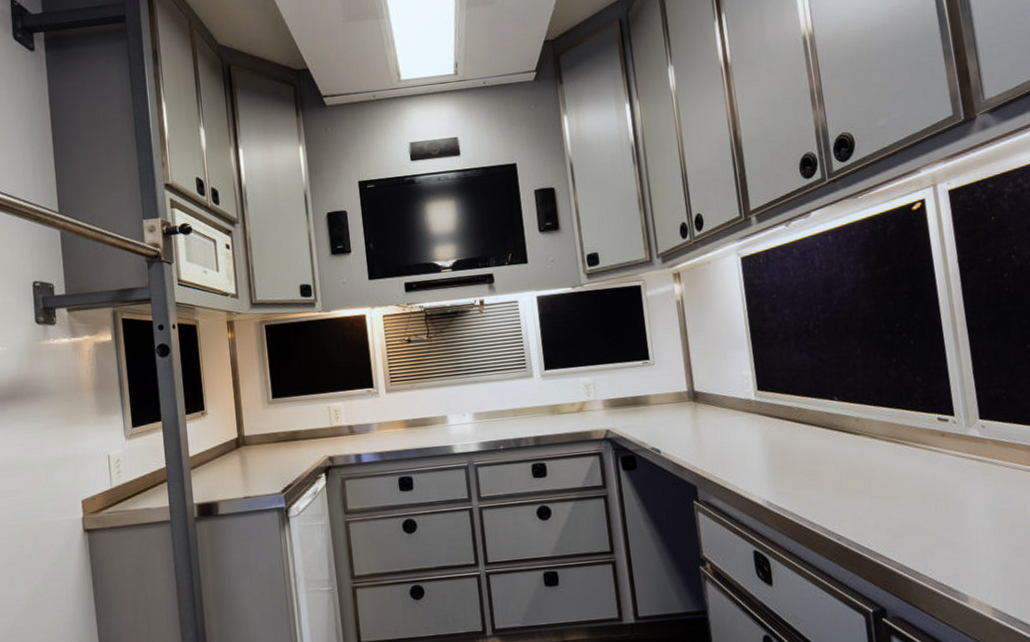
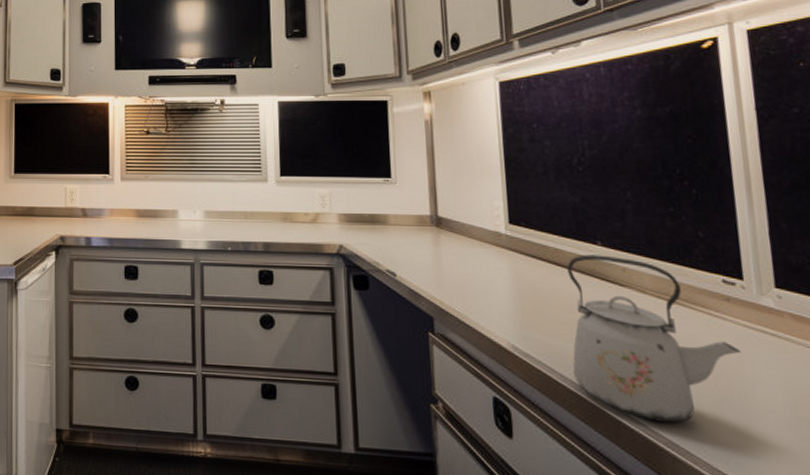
kettle: none [810,408,955,551] -> present [567,254,741,423]

